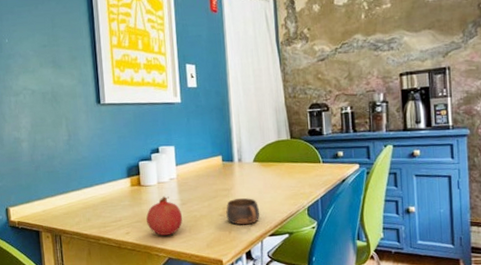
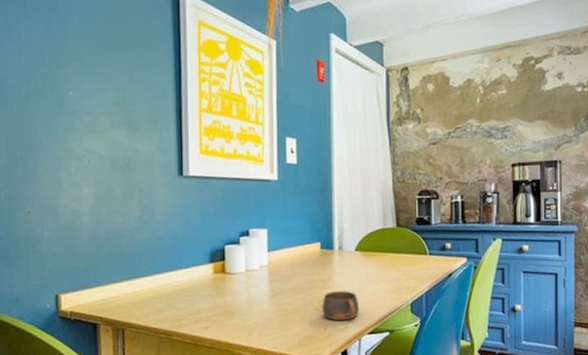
fruit: present [146,196,183,236] -> none [230,285,273,331]

